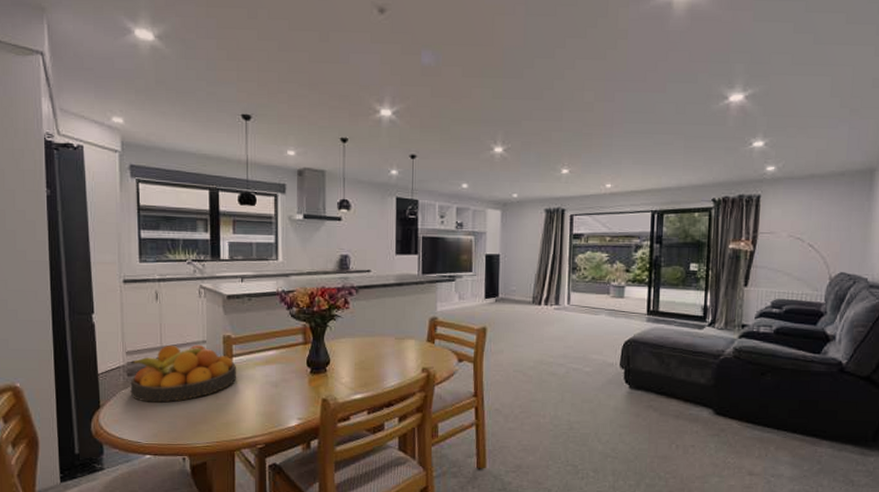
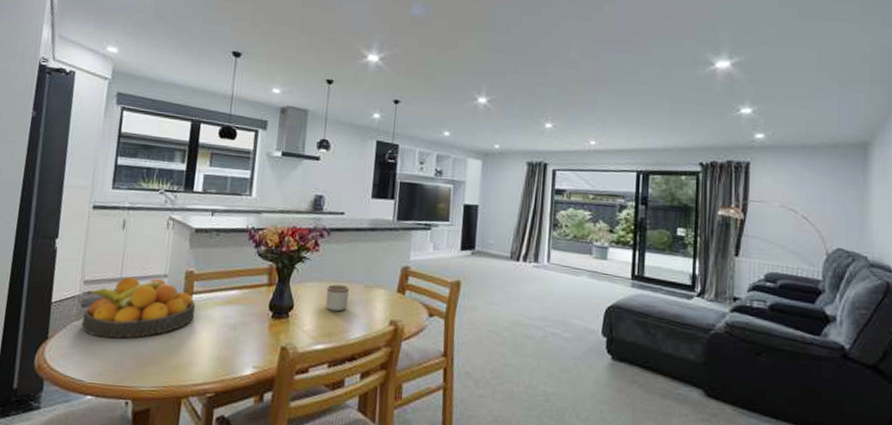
mug: none [360,339,381,363] -> present [325,284,349,312]

